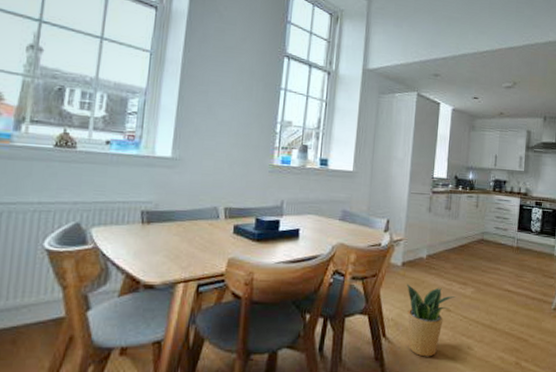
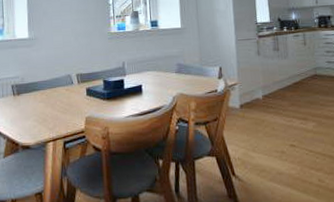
potted plant: present [407,284,456,357] -> none [248,124,298,192]

